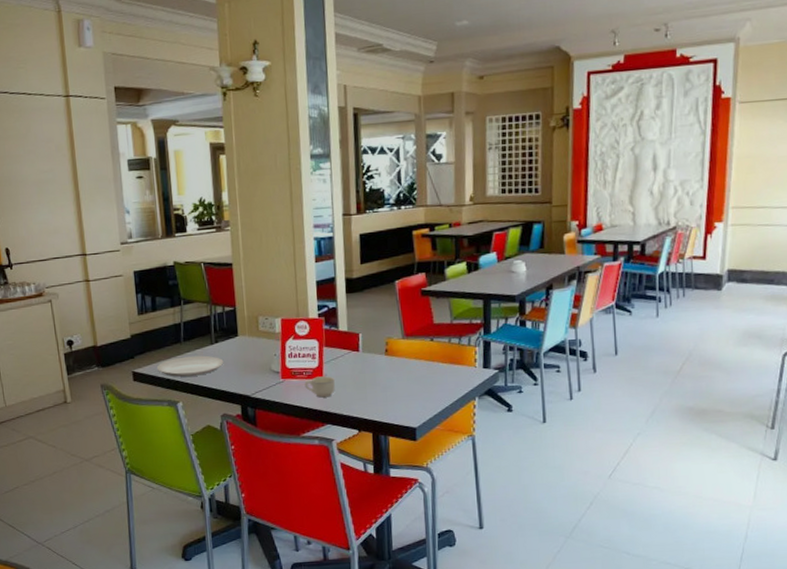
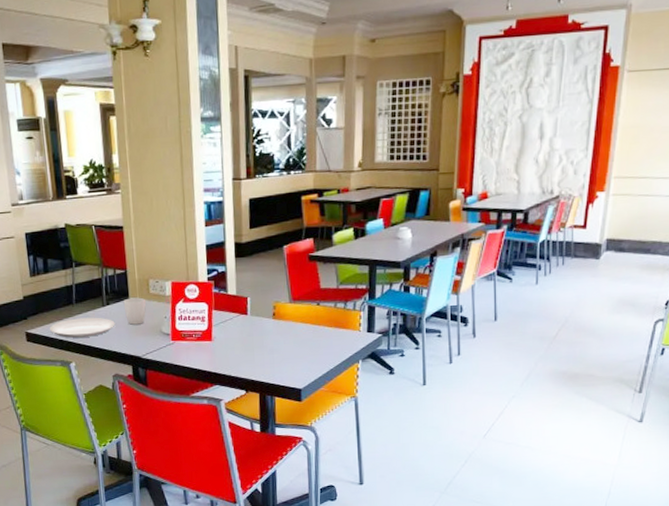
cup: none [232,335,255,363] -> present [123,297,146,325]
cup: present [304,376,336,398] -> none [194,338,224,359]

